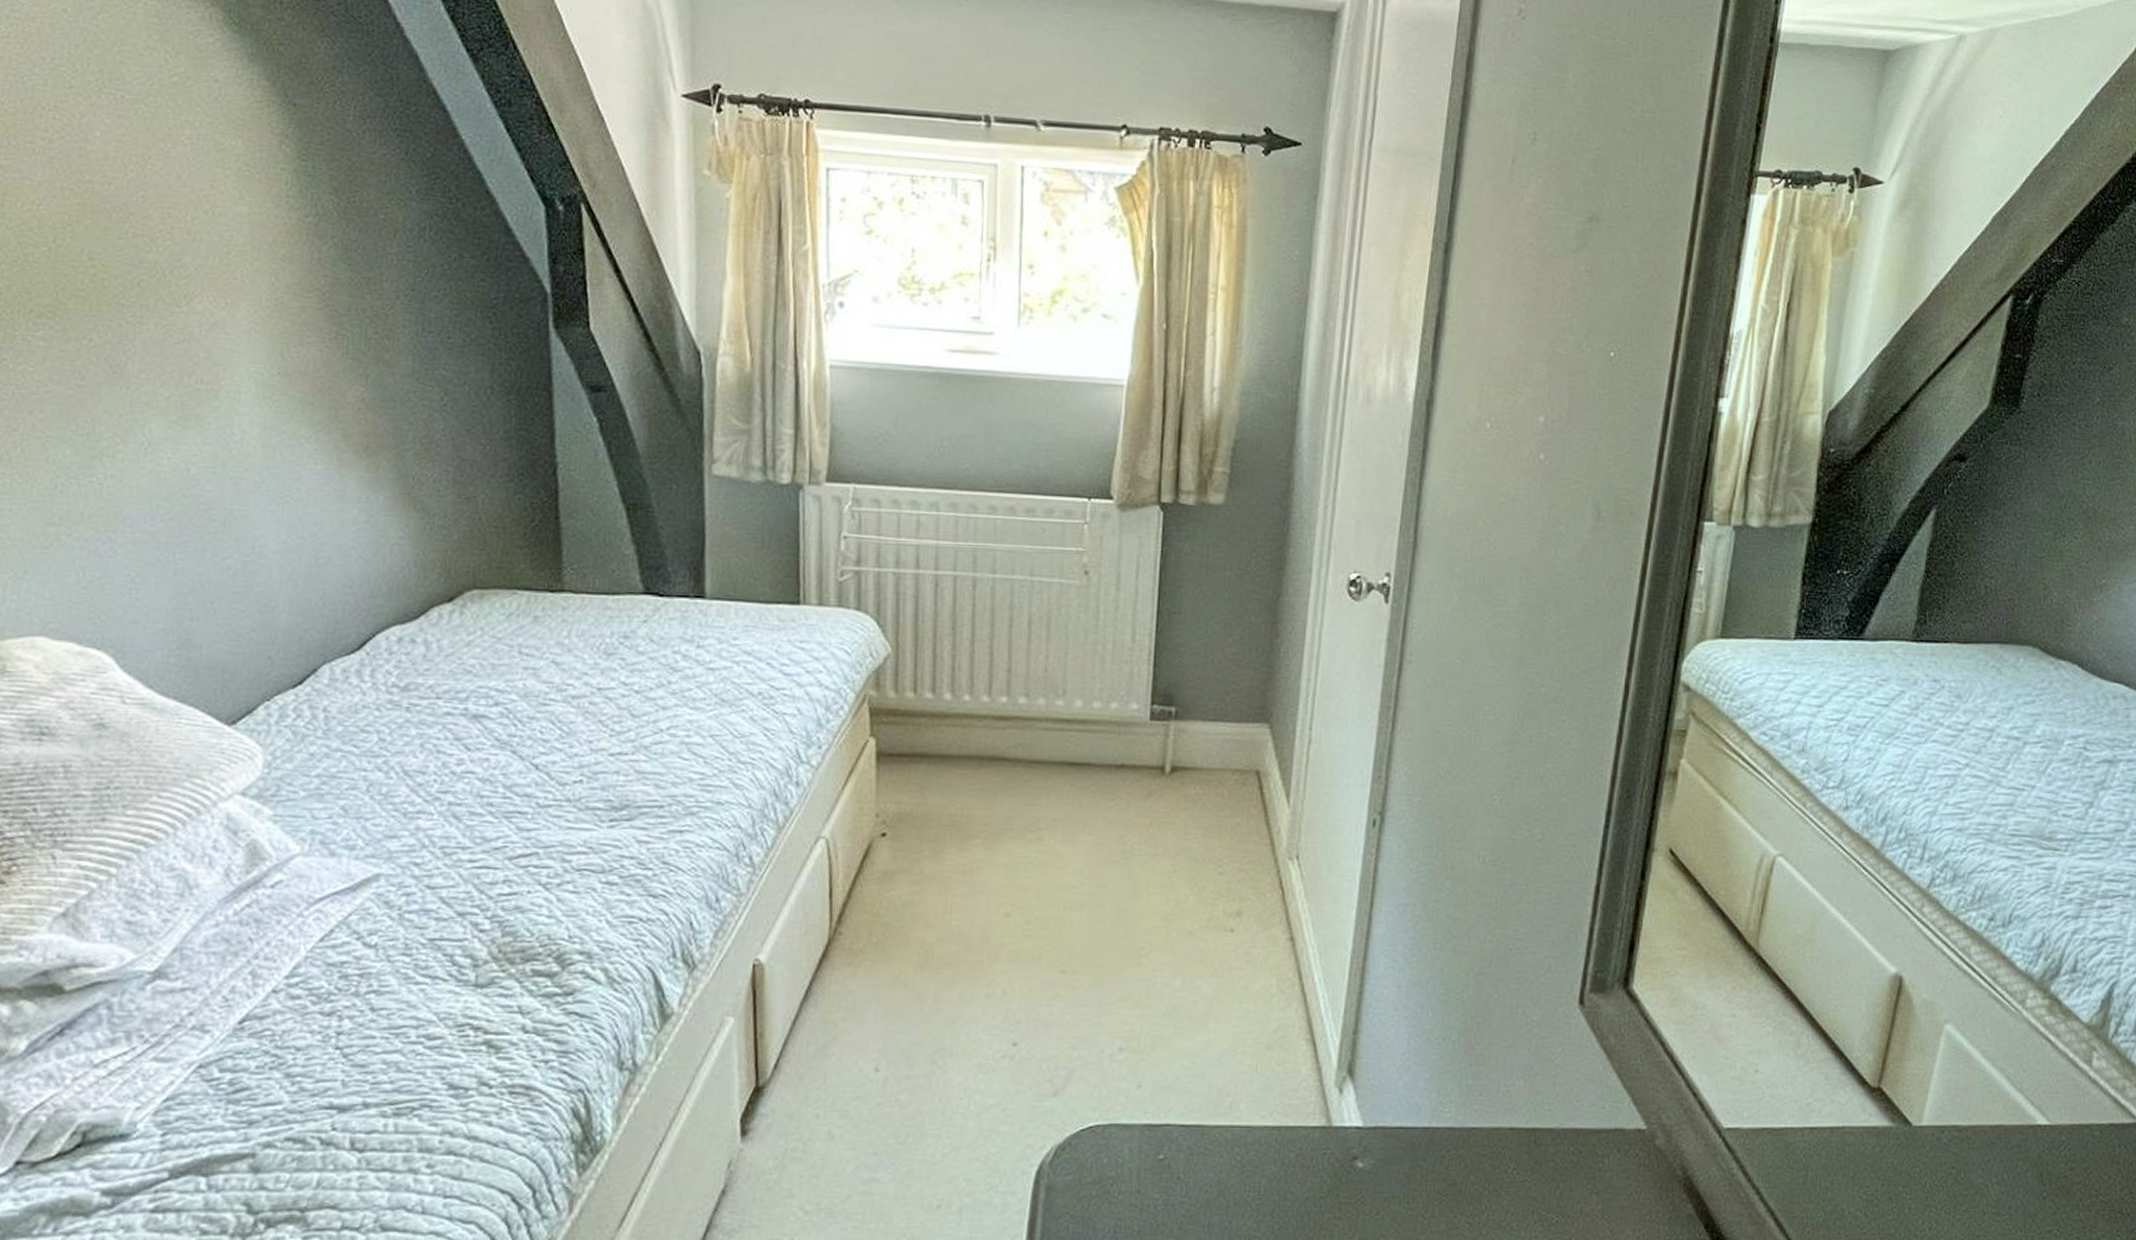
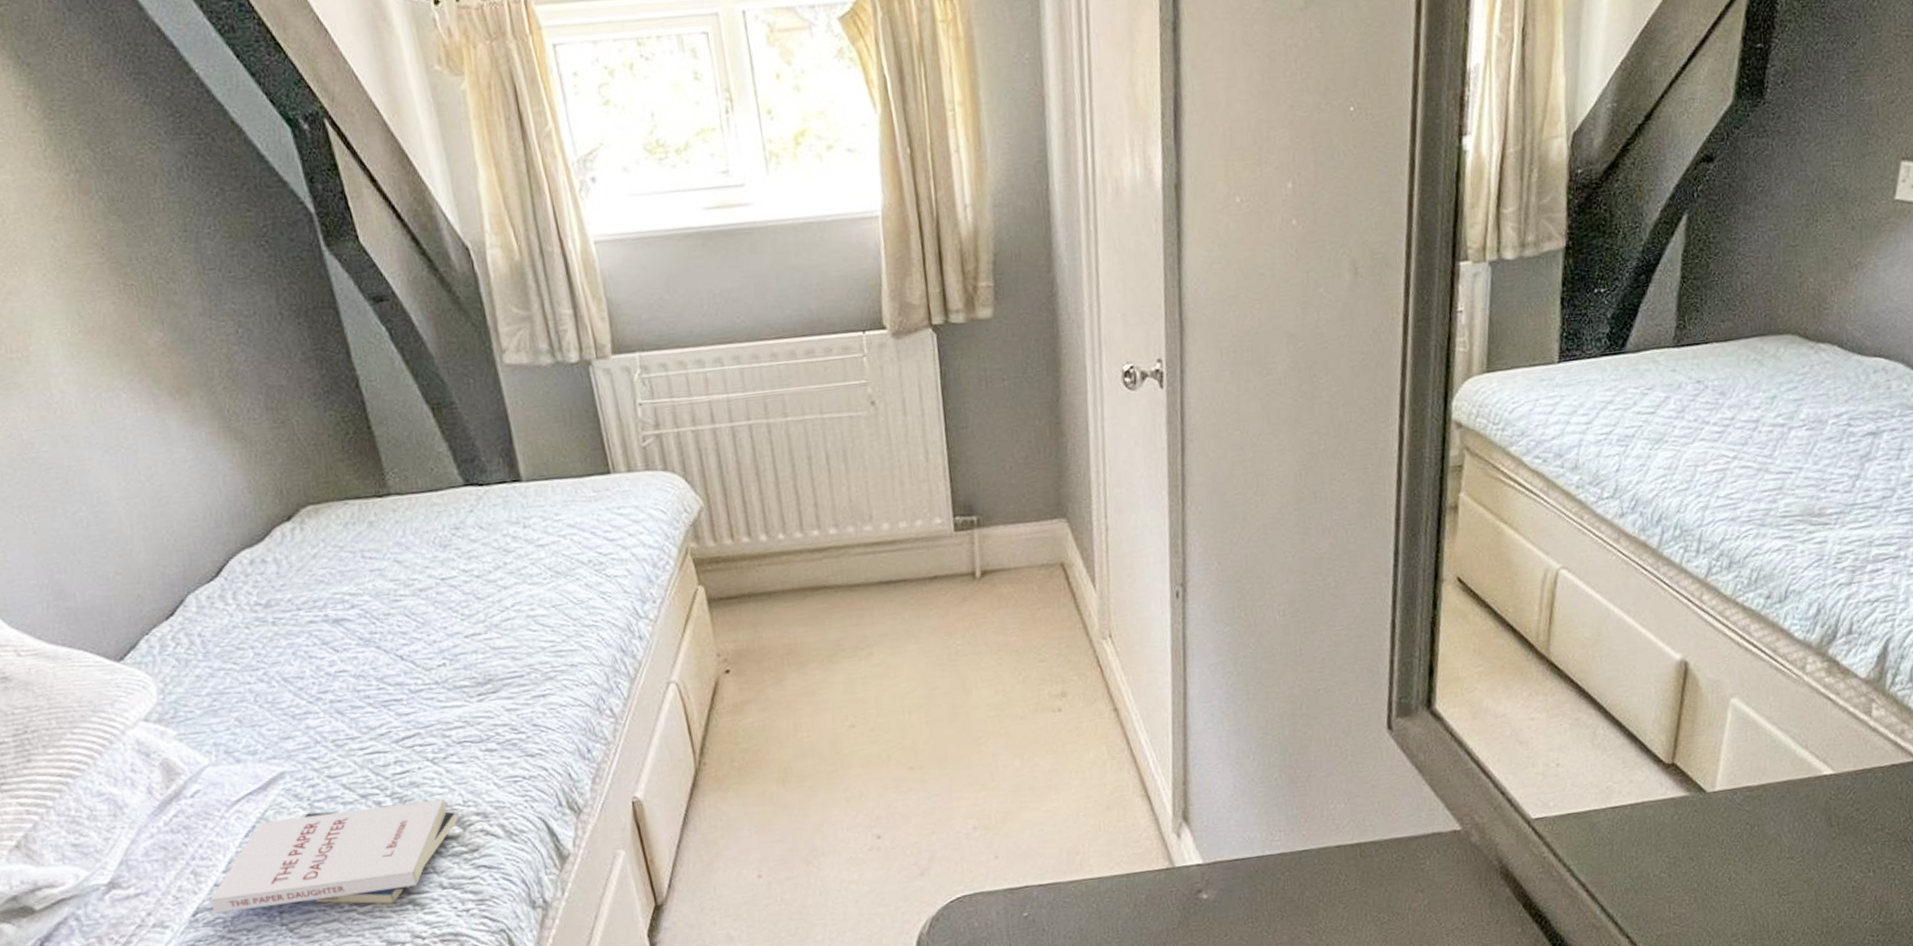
books: none [262,924,559,1042] -> present [210,799,458,913]

